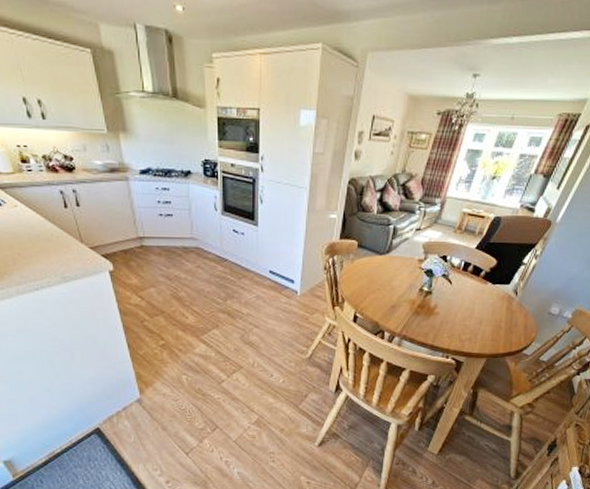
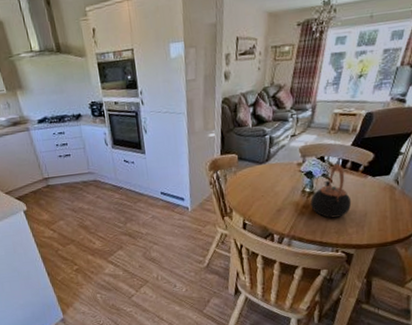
teapot: none [427,266,469,322] -> present [310,164,352,218]

